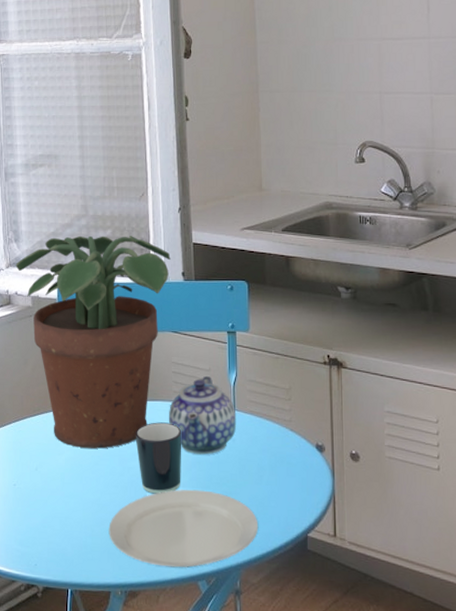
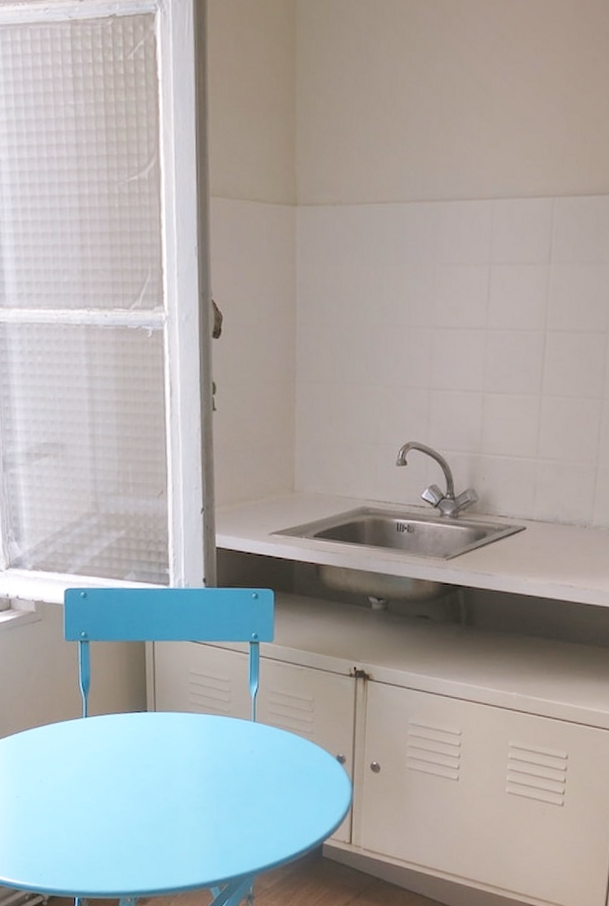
potted plant: present [15,235,171,449] -> none [16,535,191,760]
plate: present [108,489,259,568] -> none [118,800,274,876]
mug: present [135,422,182,494] -> none [148,733,198,805]
teapot: present [169,375,237,455] -> none [185,686,256,766]

